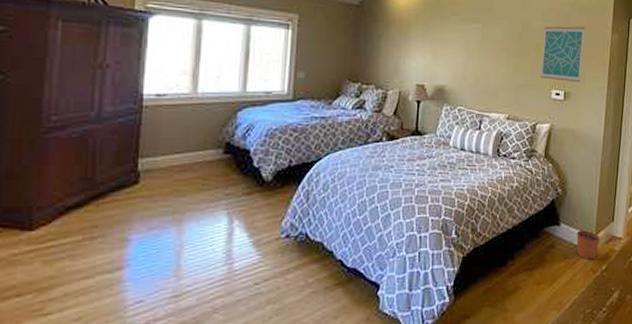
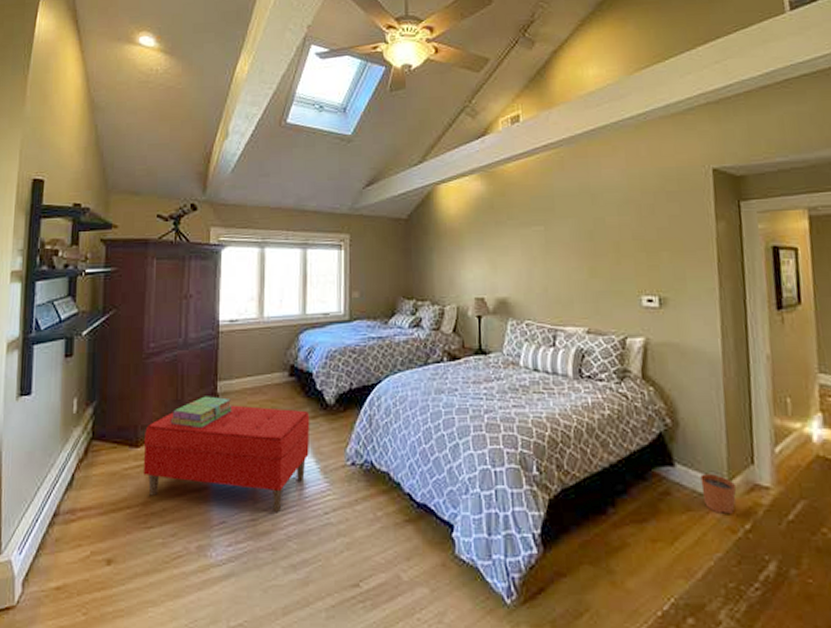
bench: none [38,182,245,288] -> present [143,405,310,513]
stack of books: none [76,174,156,208] -> present [170,396,232,429]
wall art: present [540,26,585,83] -> none [622,218,680,286]

